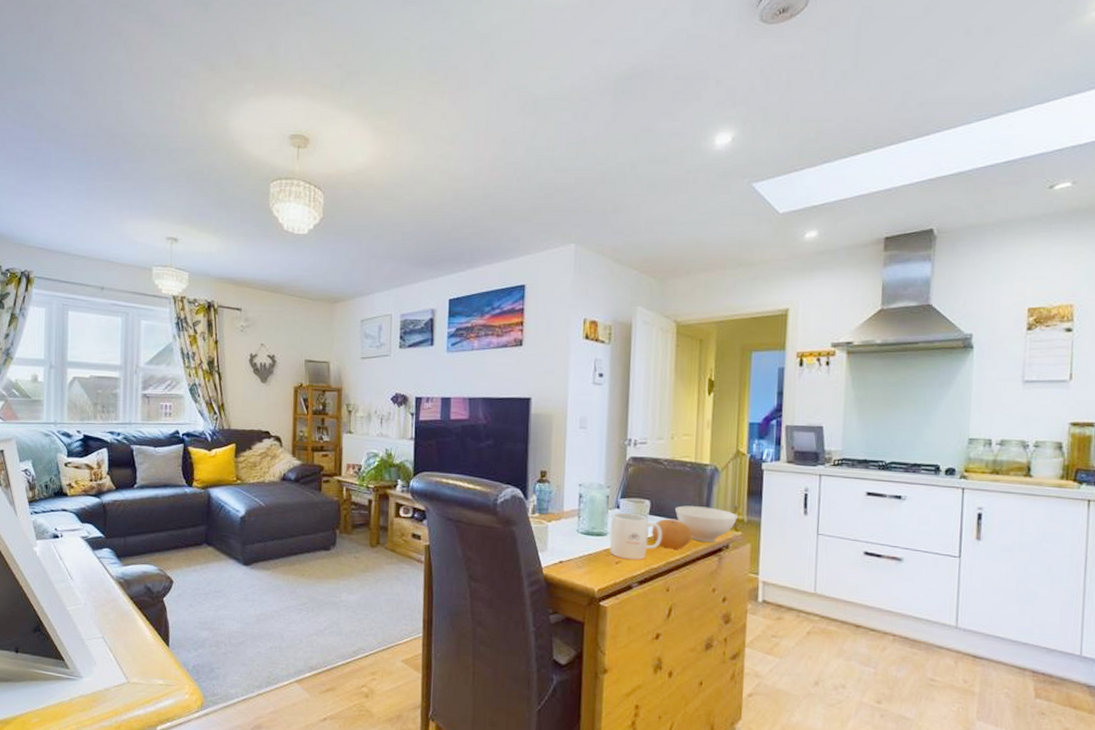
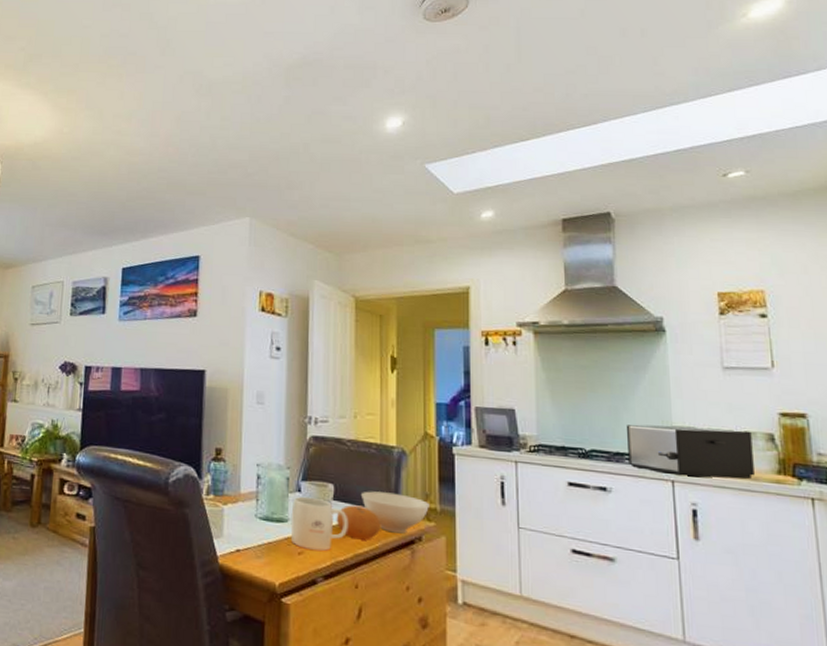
toaster: none [924,437,1042,485] -> present [626,424,755,479]

